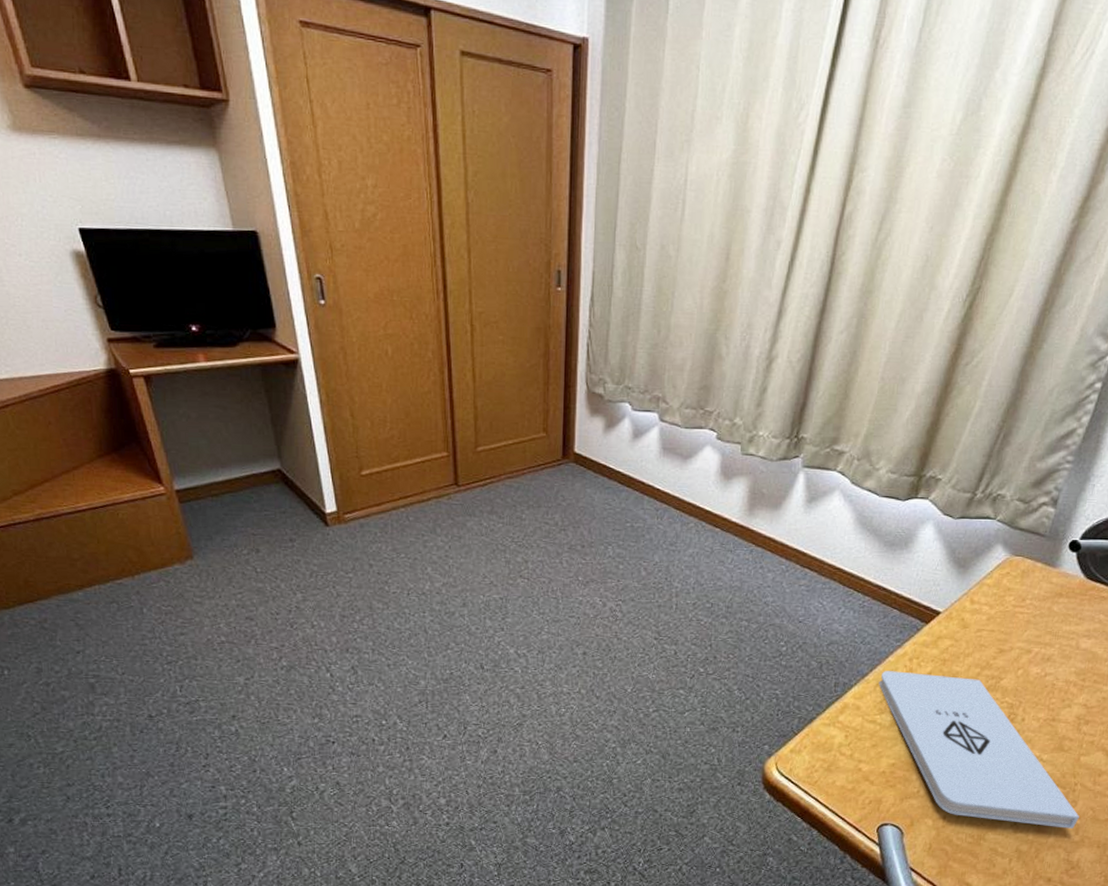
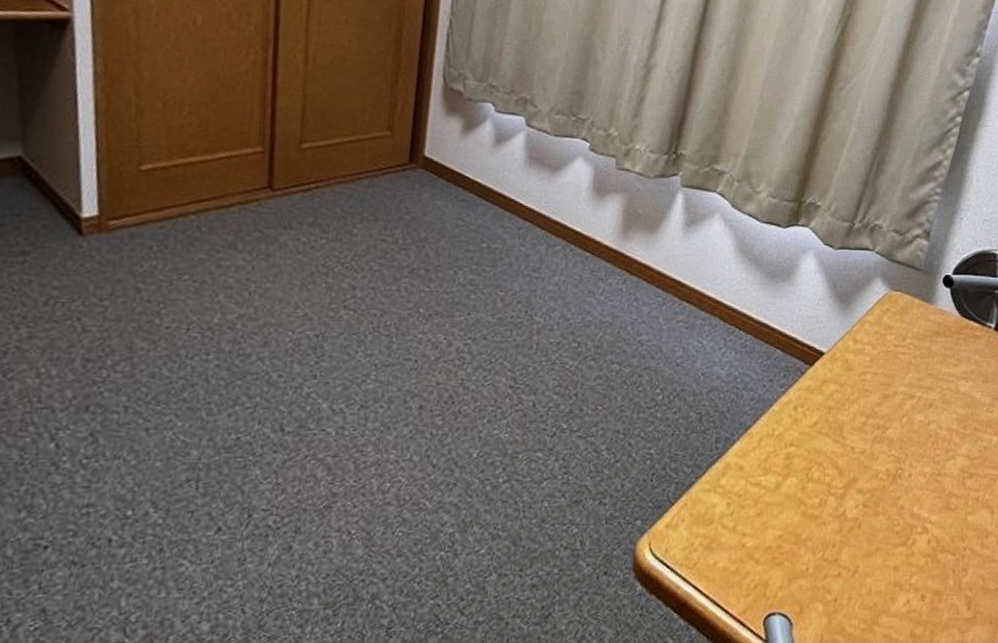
notepad: present [879,671,1079,829] -> none [763,422,970,603]

